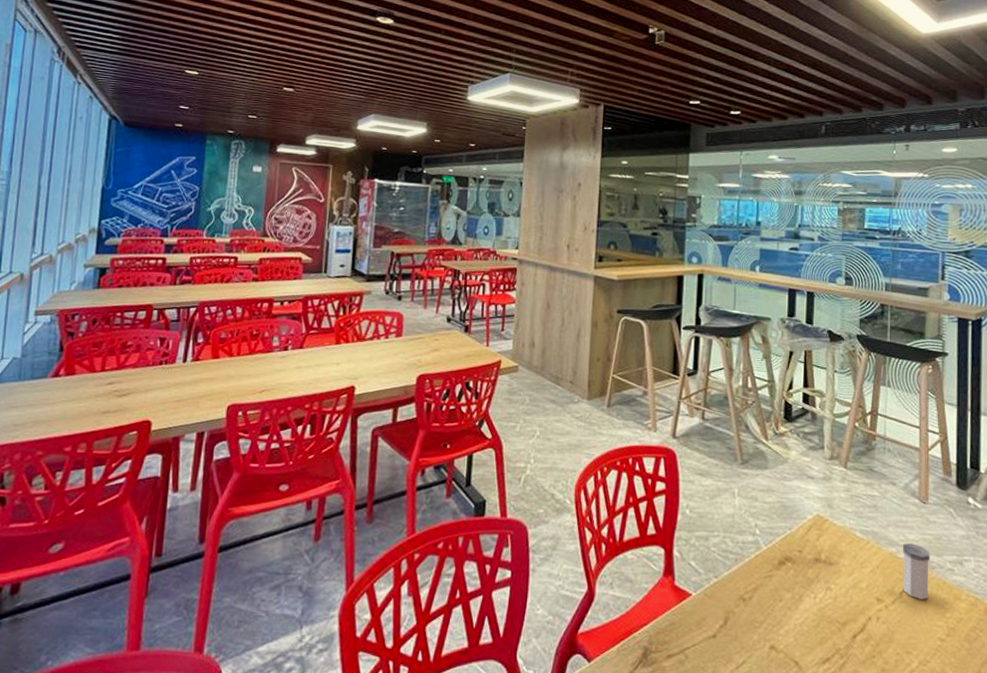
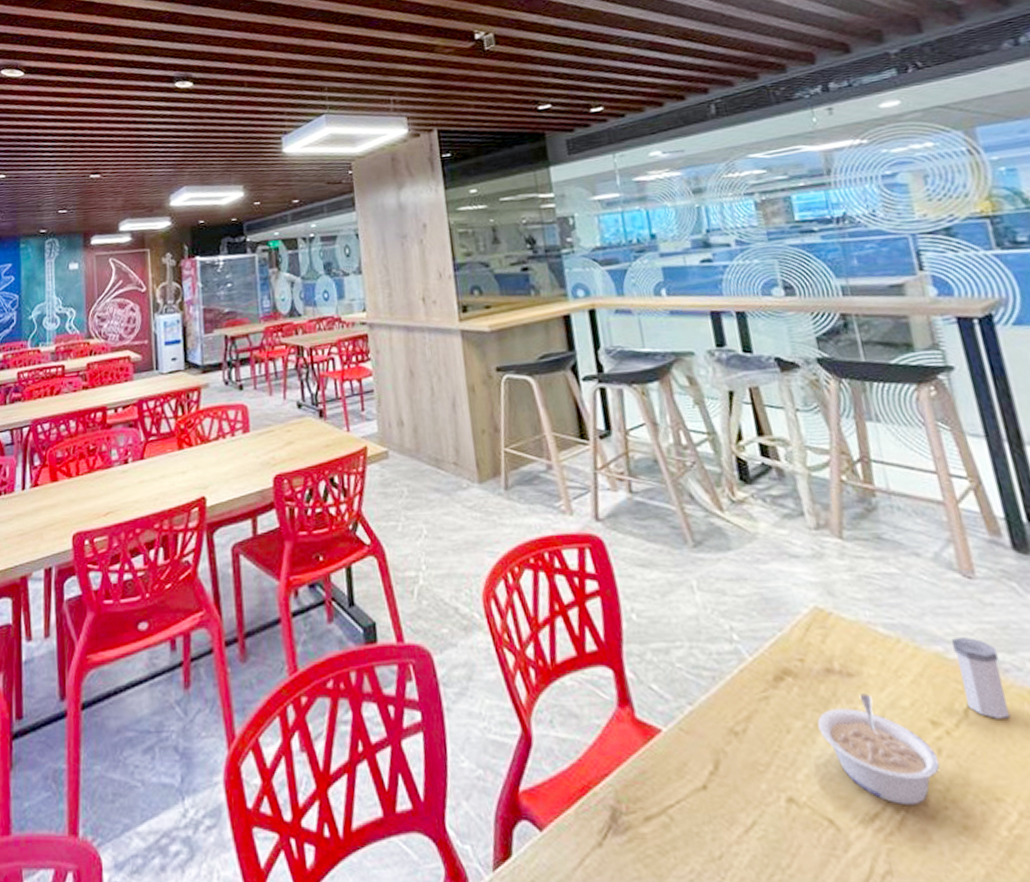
legume: none [802,577,877,655] -> present [817,694,941,806]

